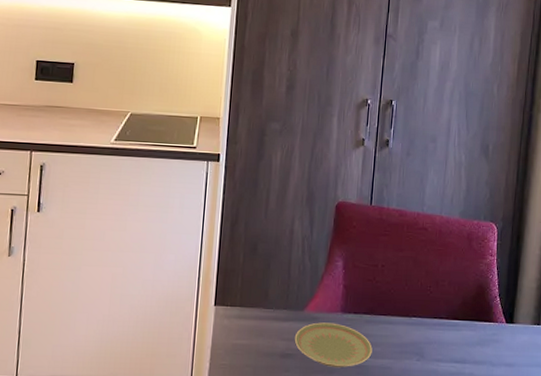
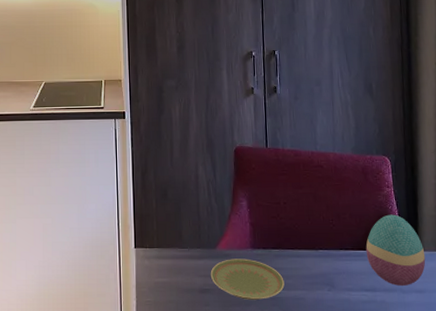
decorative egg: none [460,284,520,358] -> present [366,214,426,286]

